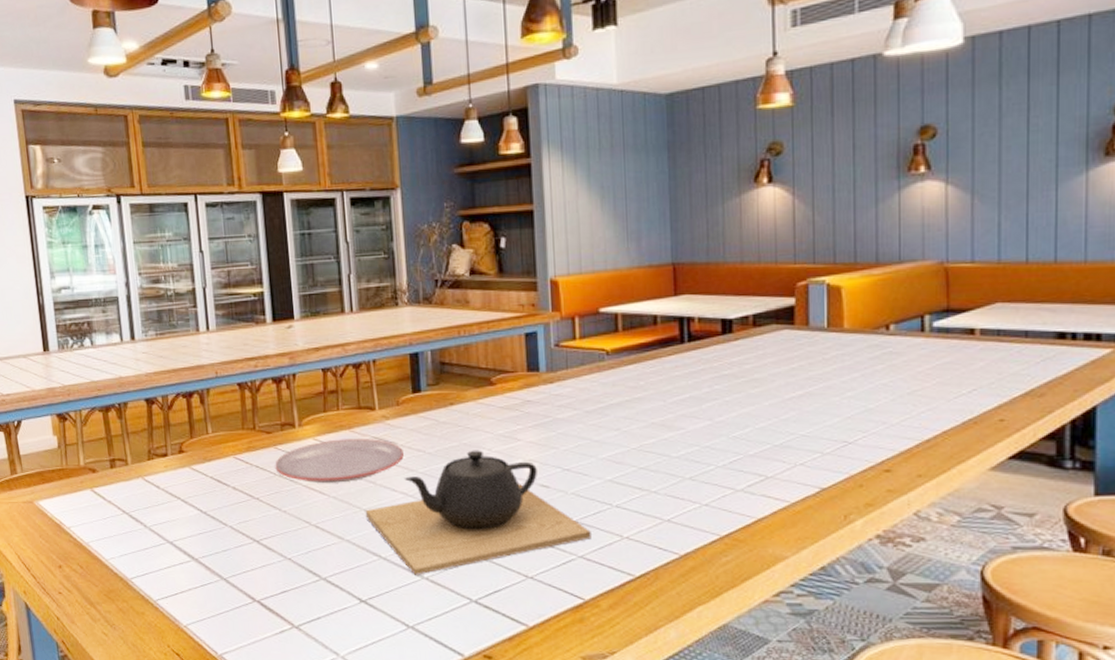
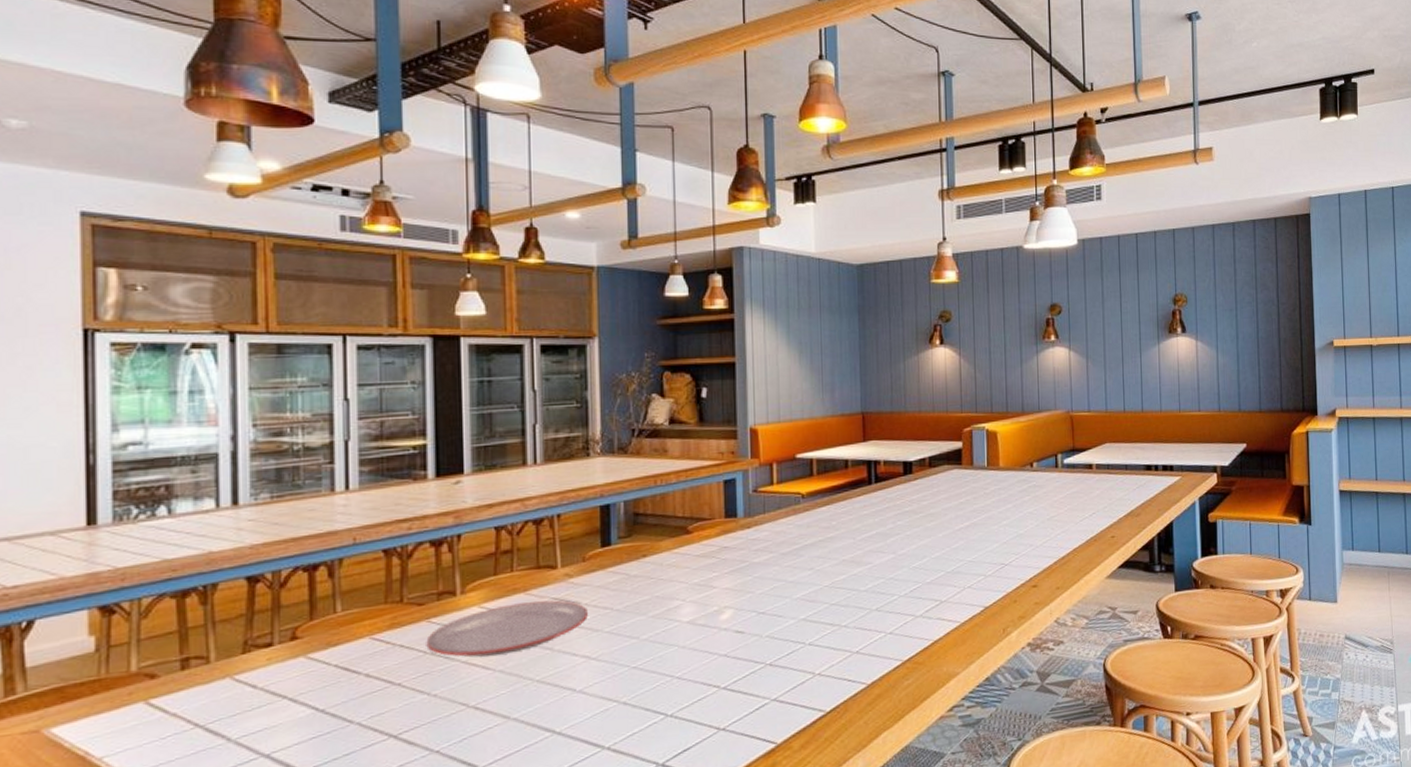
teapot: present [365,450,591,575] -> none [538,601,785,747]

